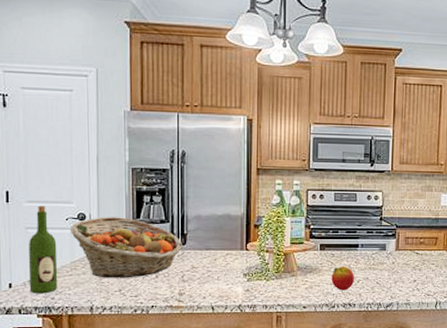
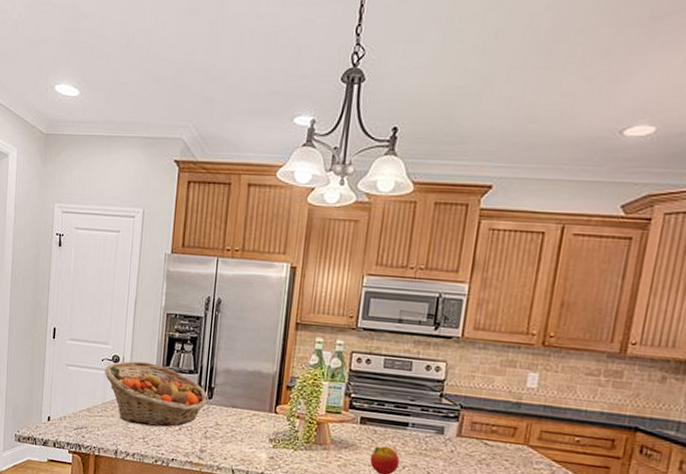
wine bottle: present [28,205,58,294] -> none [64,344,92,431]

